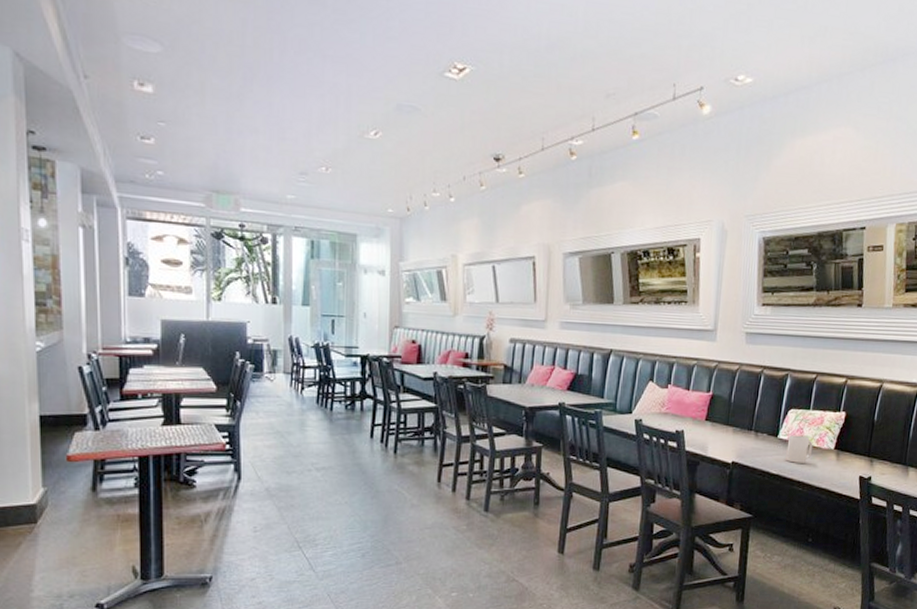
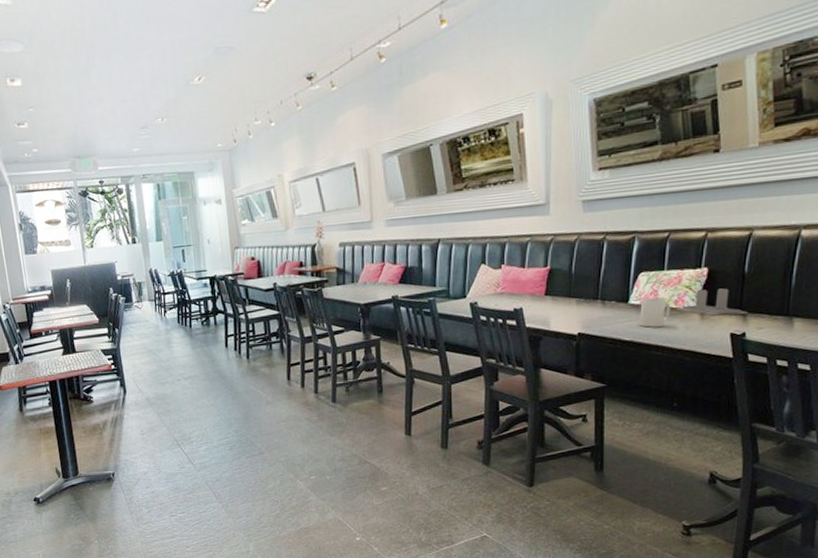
napkin holder: none [817,431,875,460] -> present [675,288,748,316]

